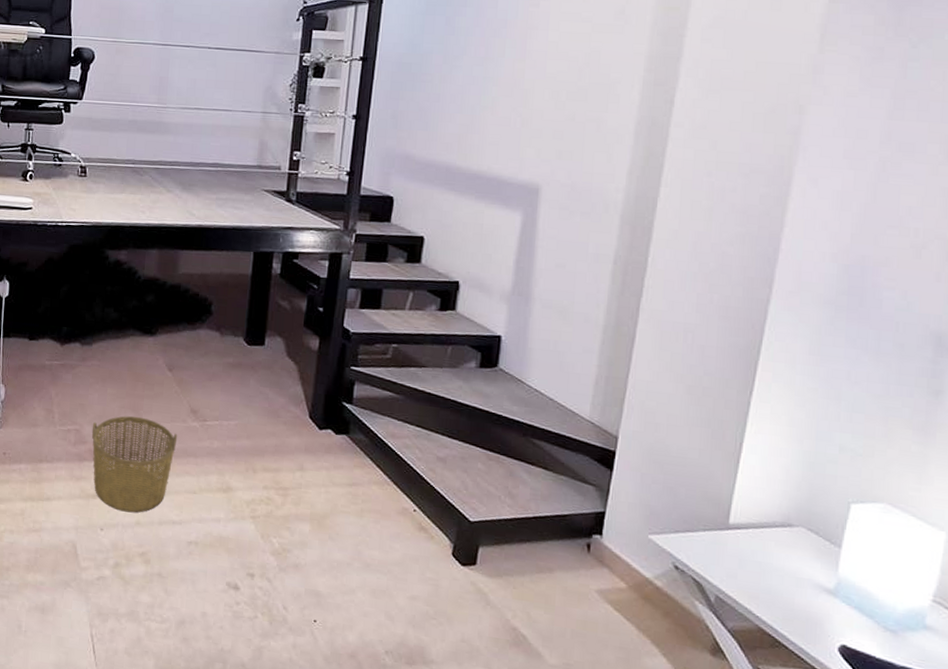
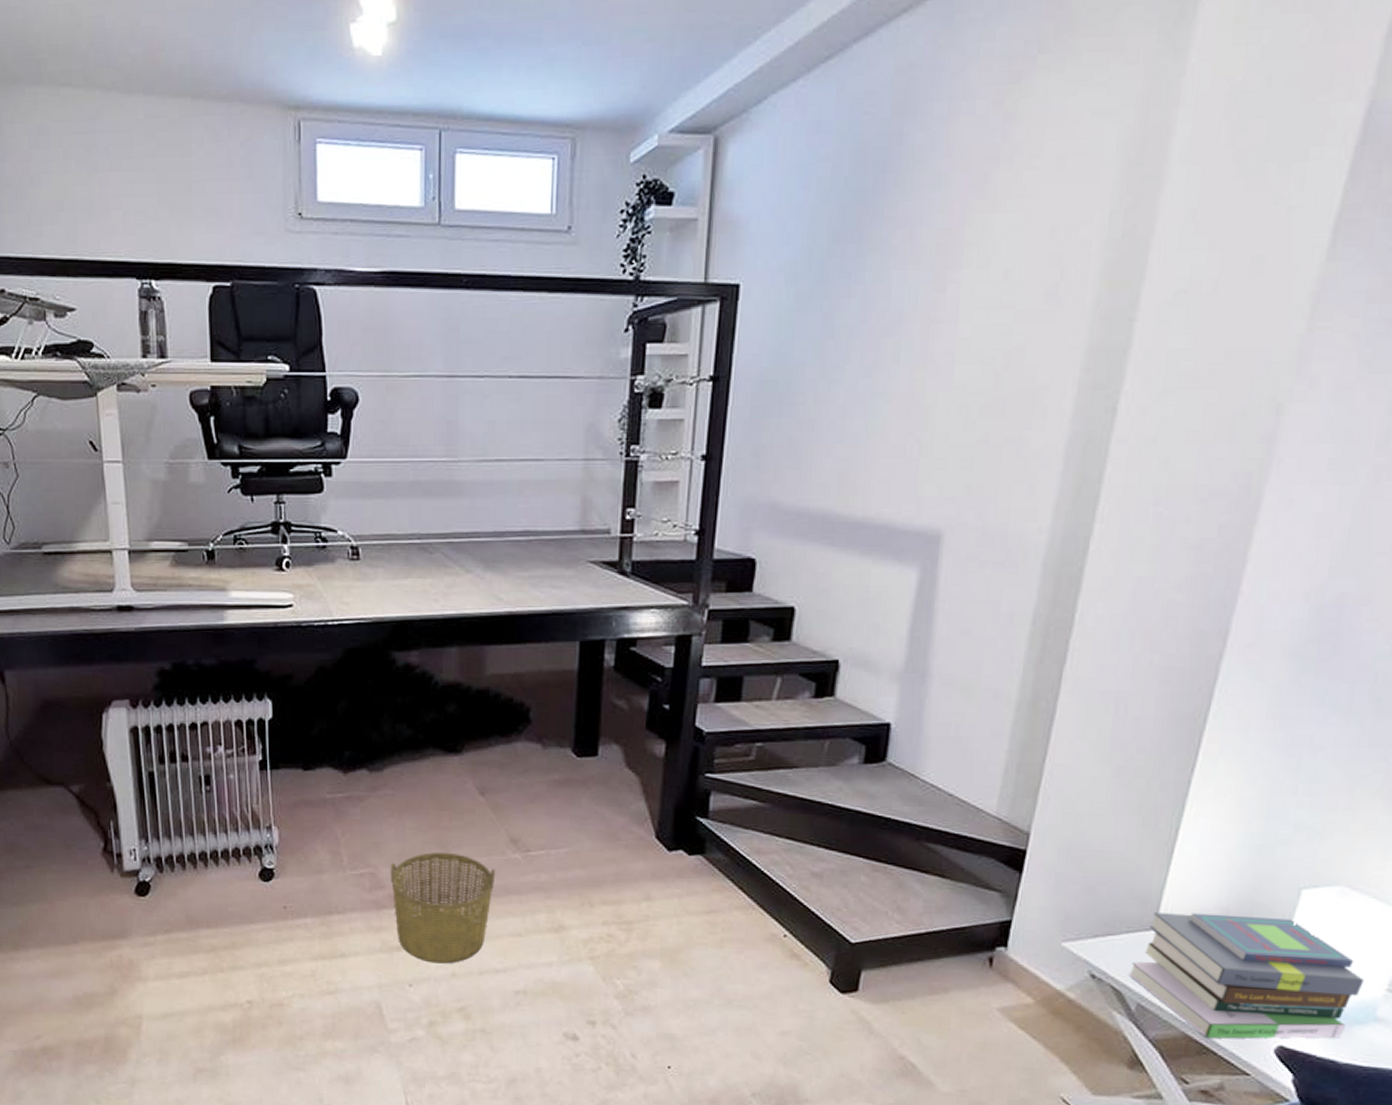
books: none [706,514,912,642] -> present [1128,912,1364,1039]

